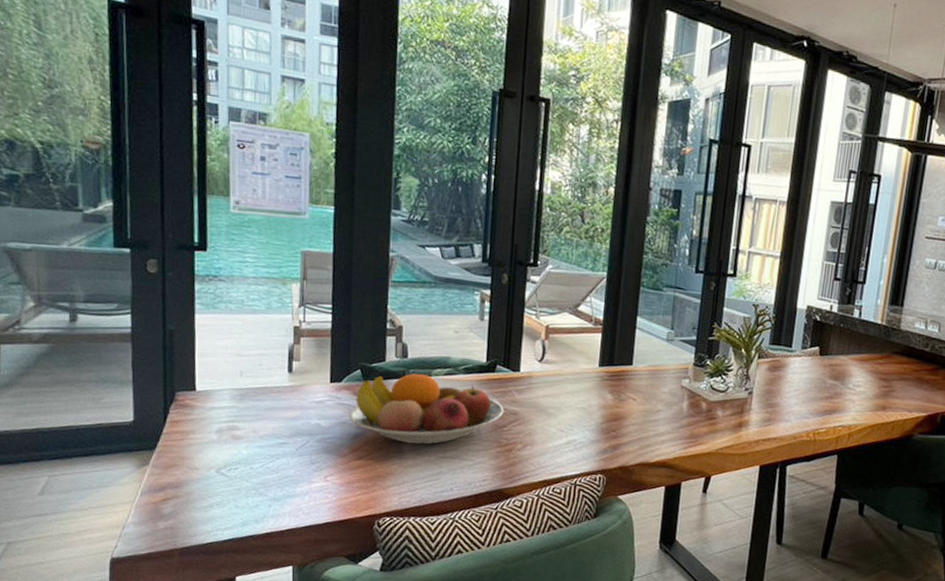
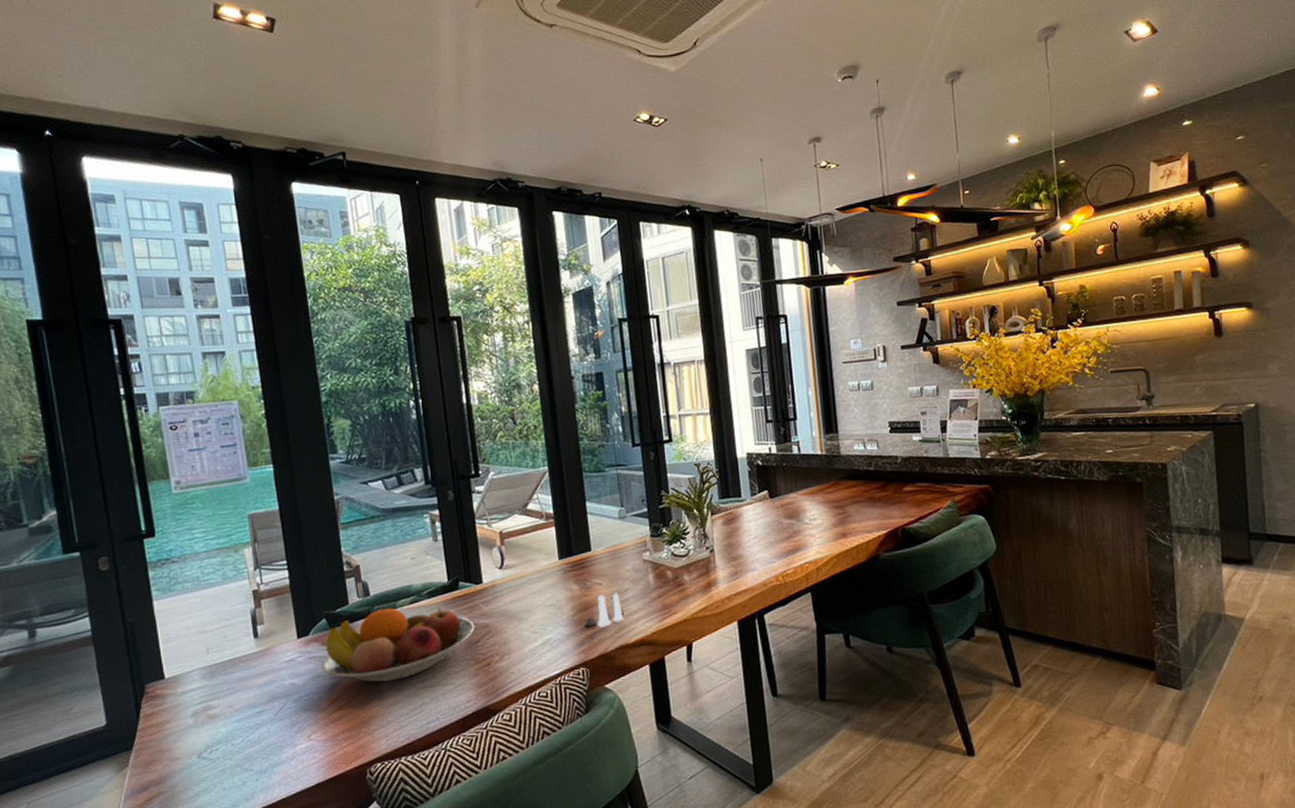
salt and pepper shaker set: none [611,410,652,442] -> present [585,593,624,628]

